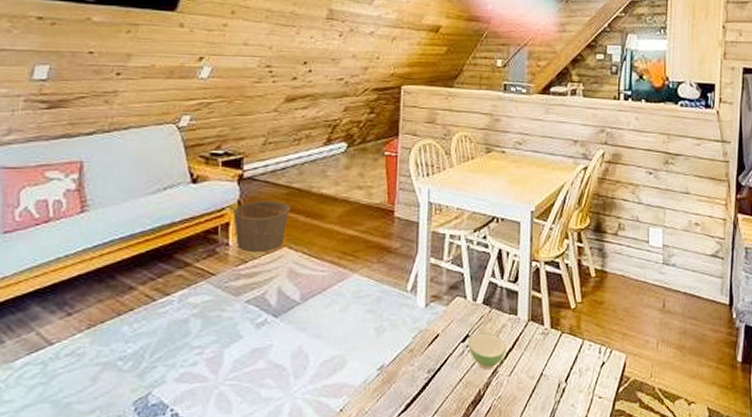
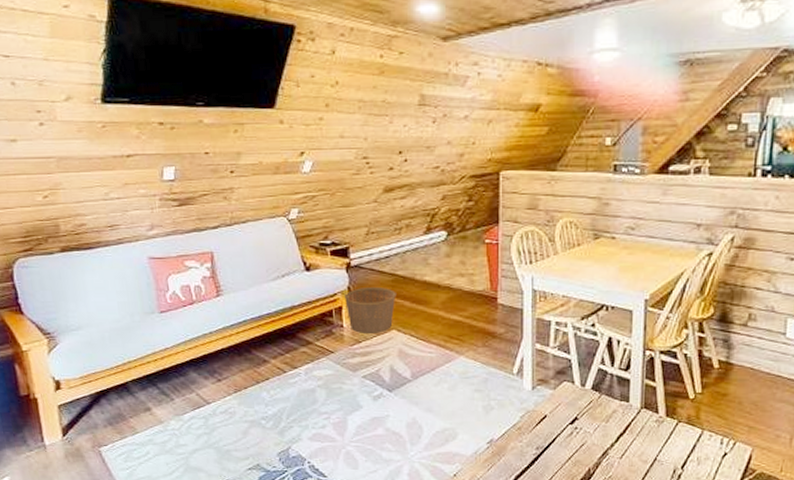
bowl: present [468,333,507,370] -> none [577,417,618,451]

